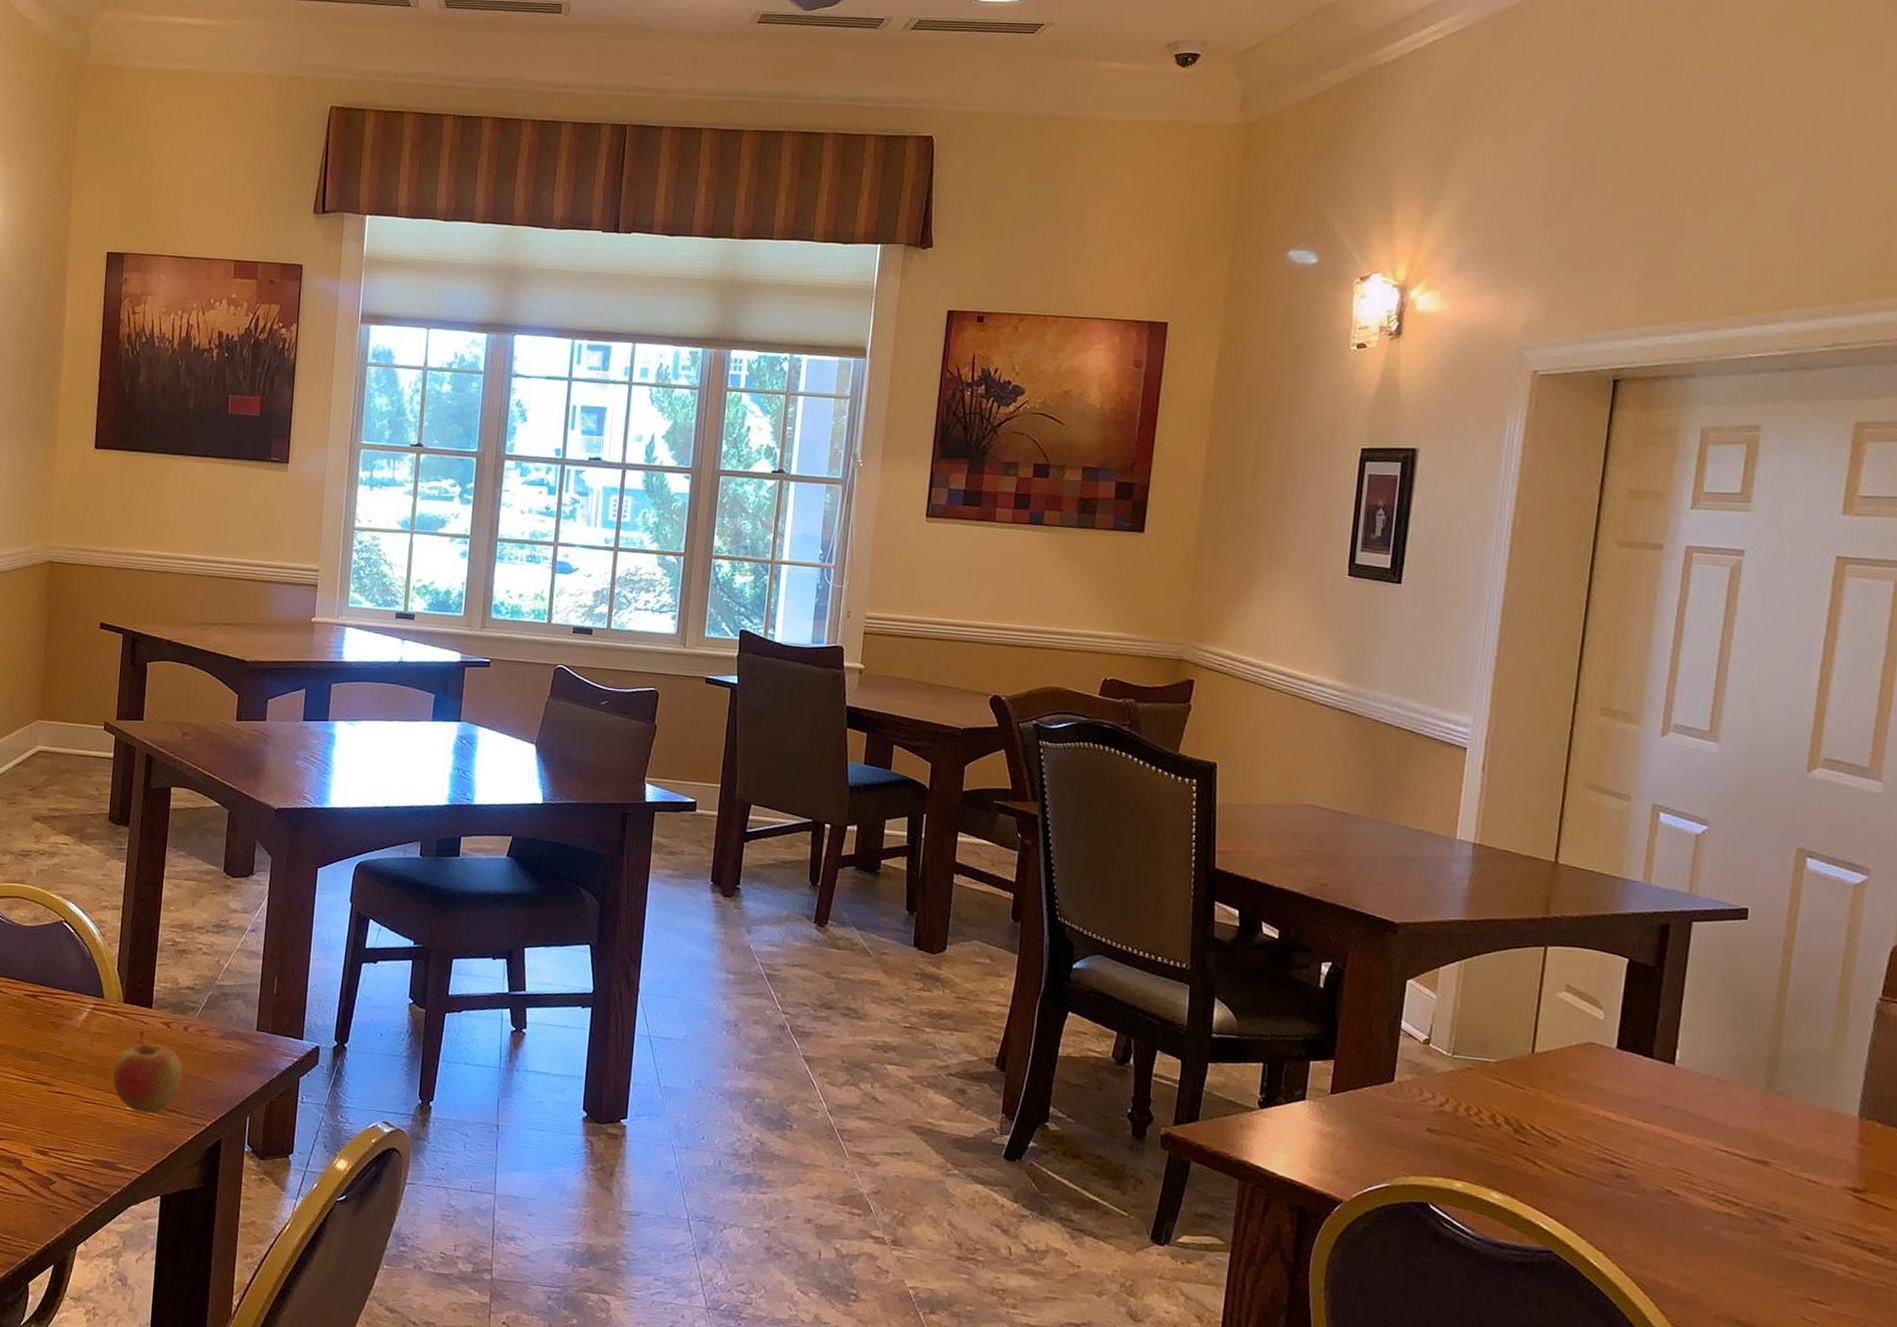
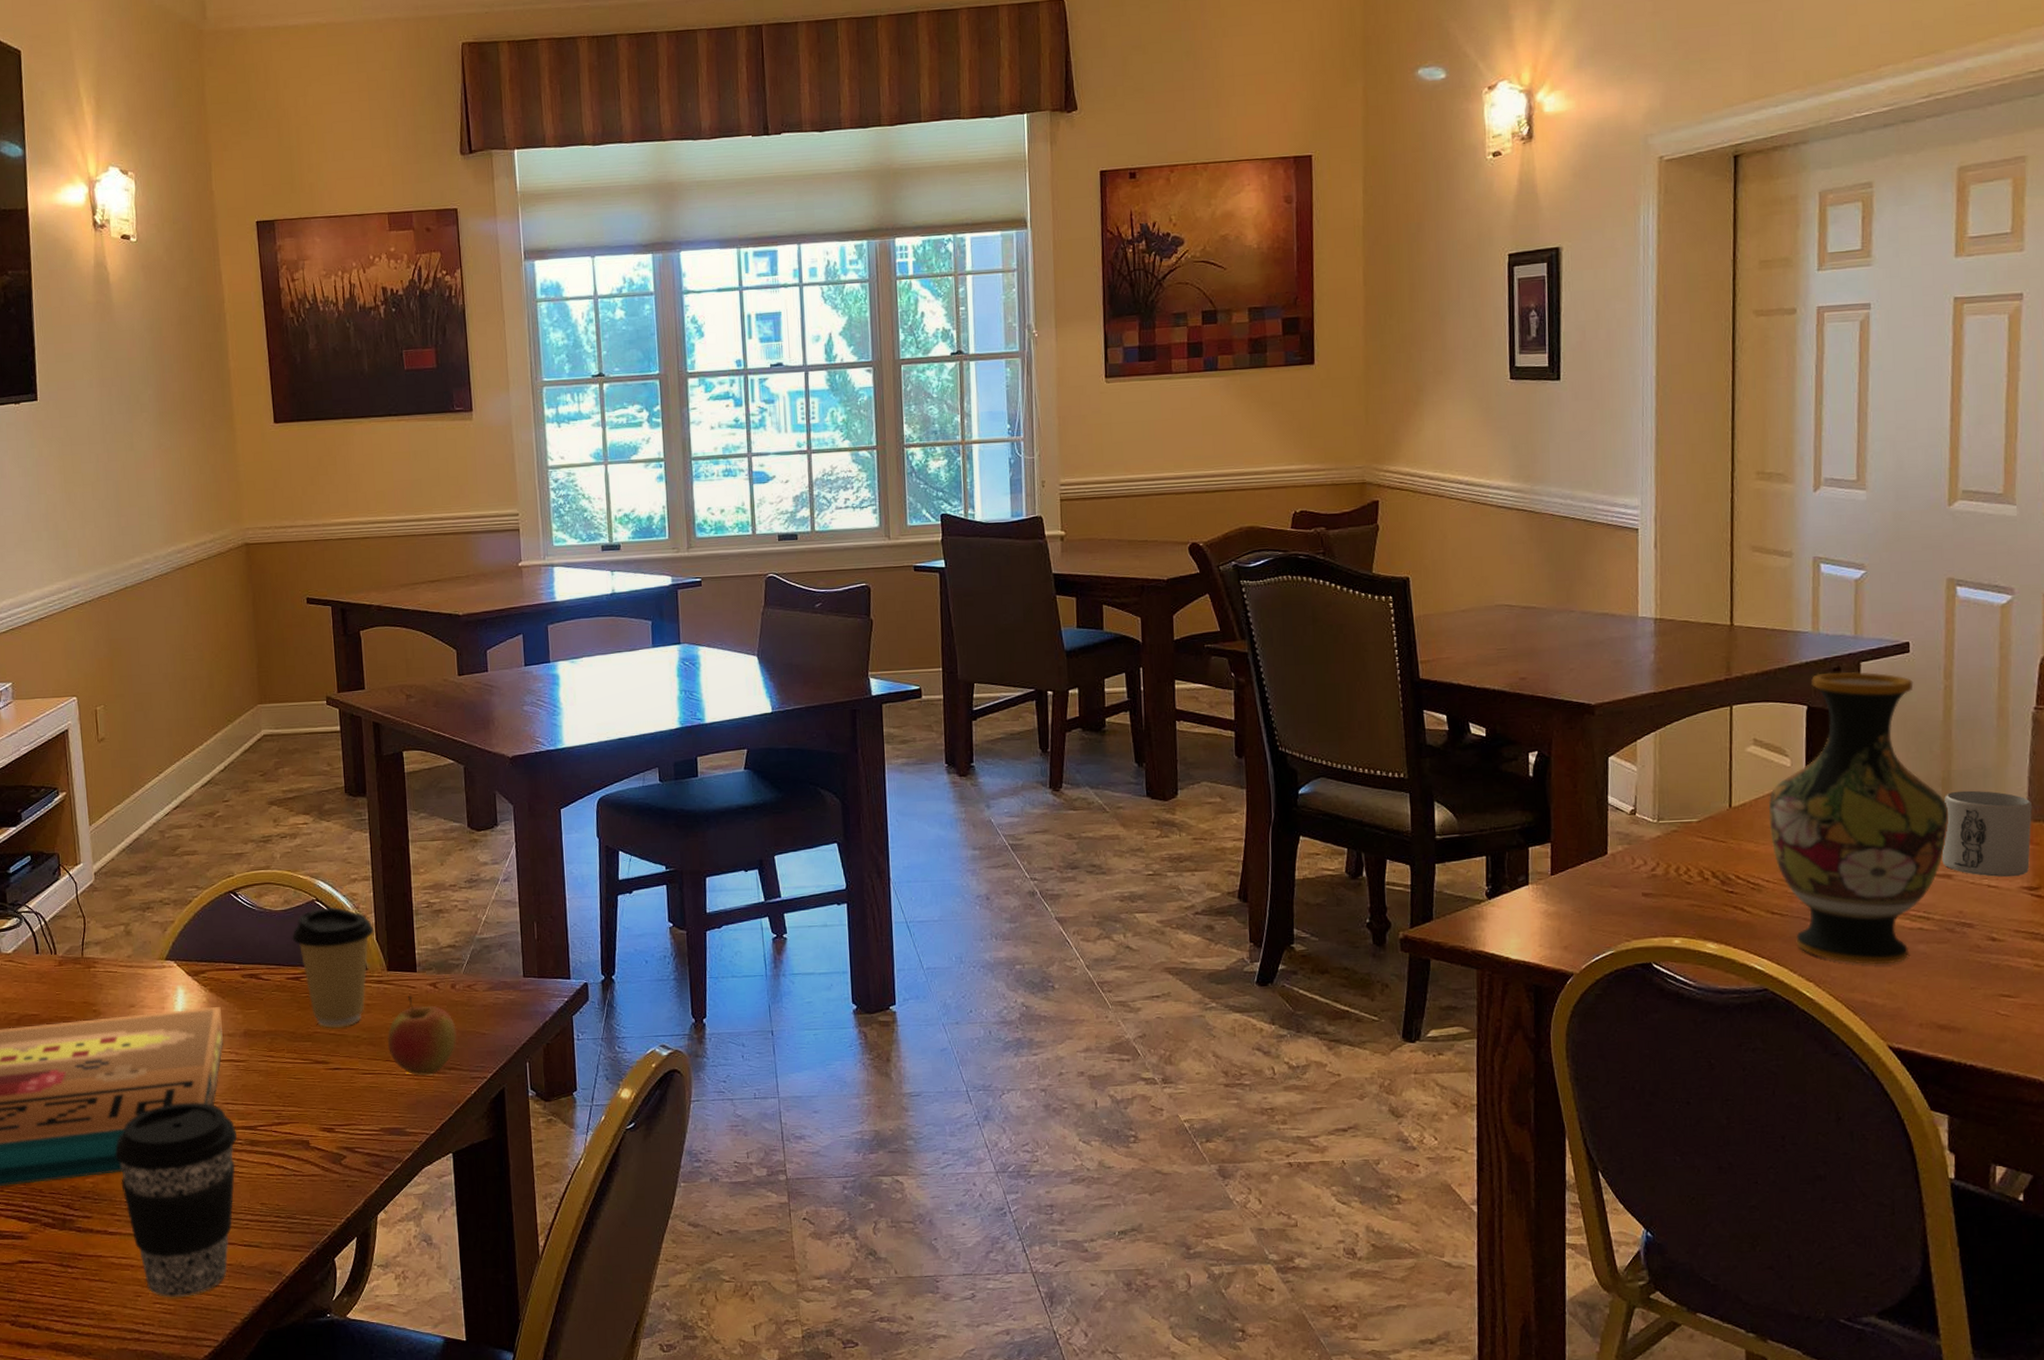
coffee cup: none [35,930,116,1052] -> present [292,906,374,1028]
vase: none [1573,926,1773,1246] -> present [1768,672,1949,965]
mug: none [1759,1073,1866,1175] -> present [1941,790,2032,877]

